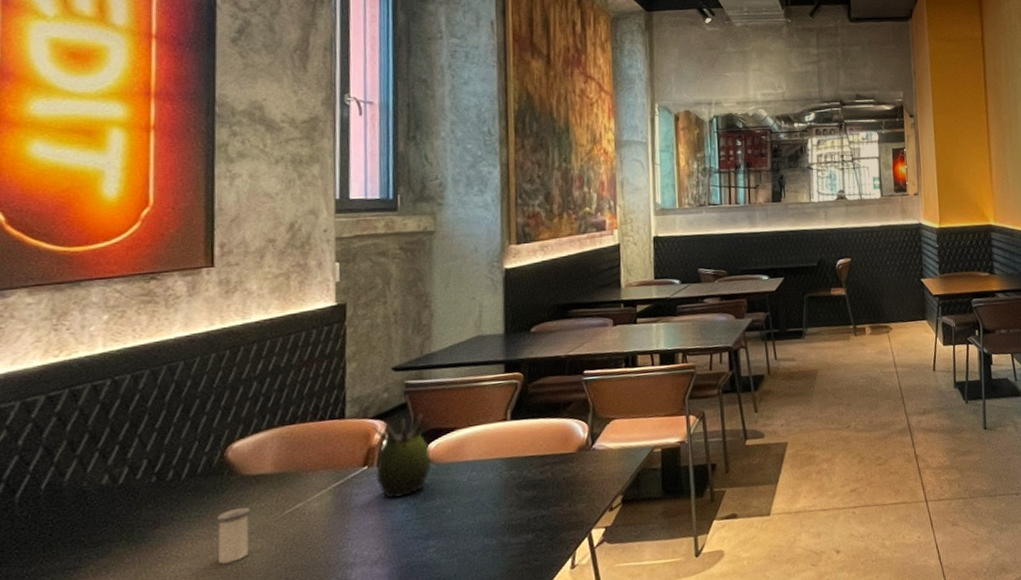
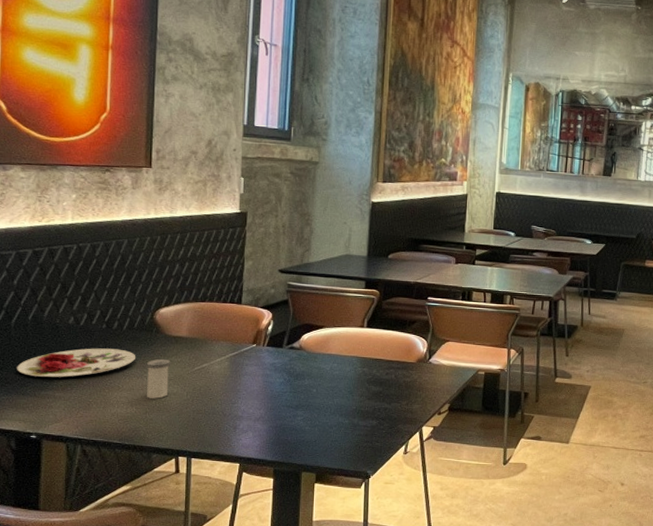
plate: none [24,505,202,567] -> present [17,348,136,378]
succulent plant: present [372,413,433,499] -> none [261,309,307,373]

